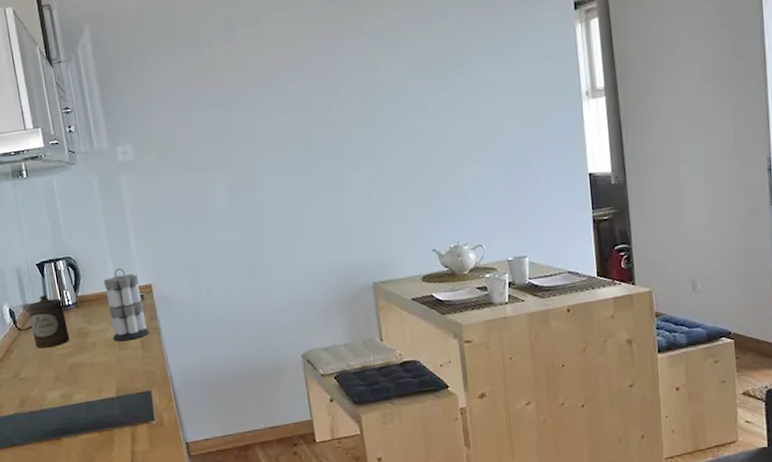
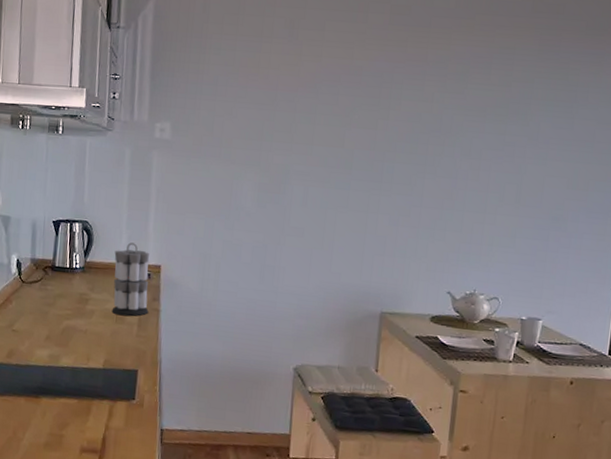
canister: present [27,295,70,349] -> none [34,252,70,306]

